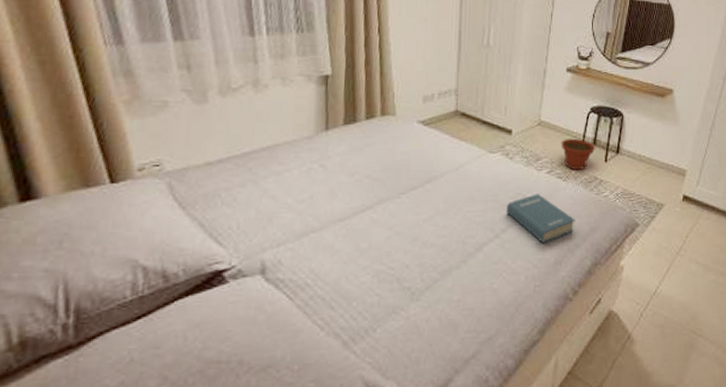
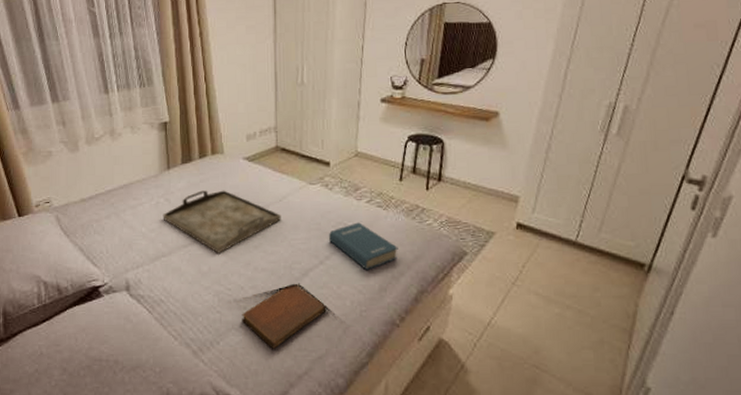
serving tray: none [315,156,457,228] -> present [163,190,281,253]
notebook: none [404,259,500,333] -> present [242,283,327,349]
plant pot: present [561,138,595,171] -> none [379,167,415,199]

